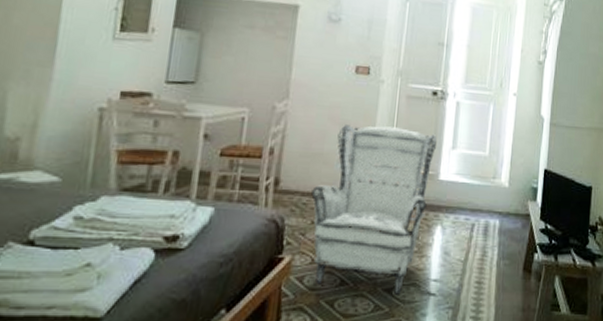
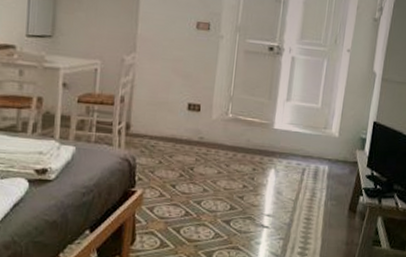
armchair: present [311,125,438,295] -> none [158,77,273,226]

